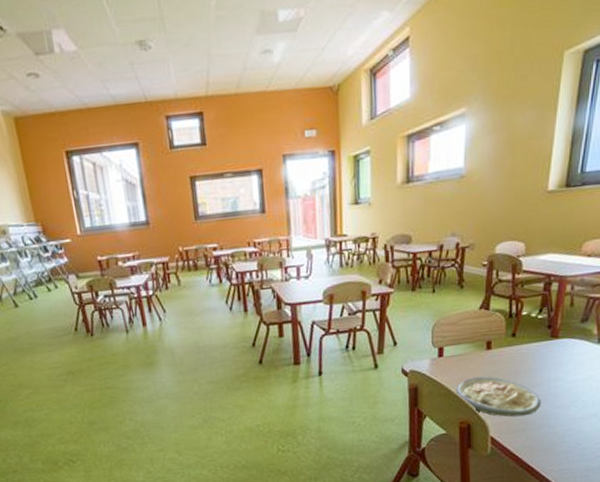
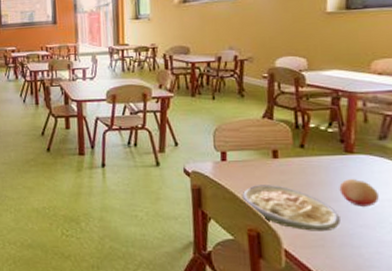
fruit: none [543,362,575,389] -> present [339,178,379,207]

